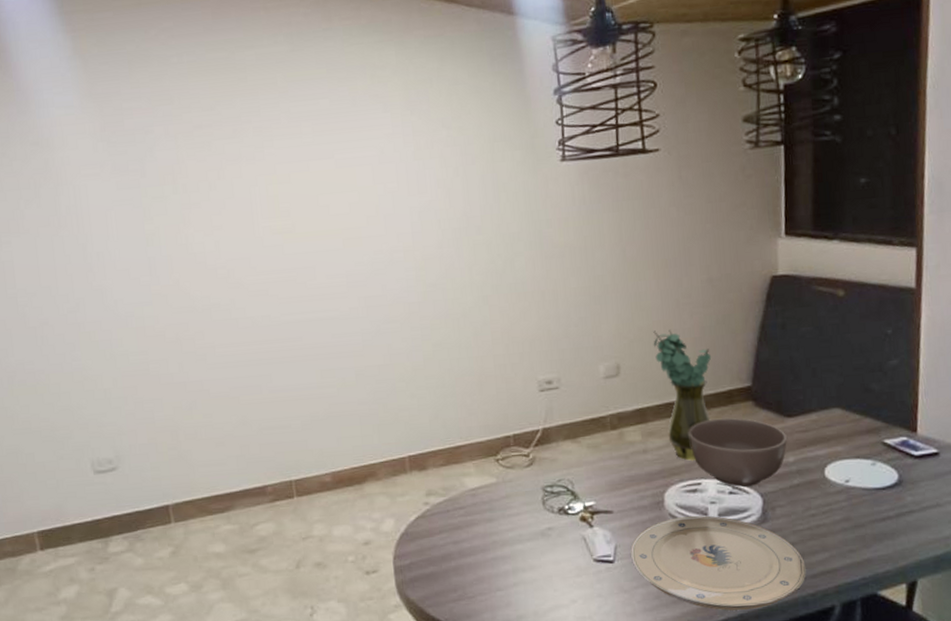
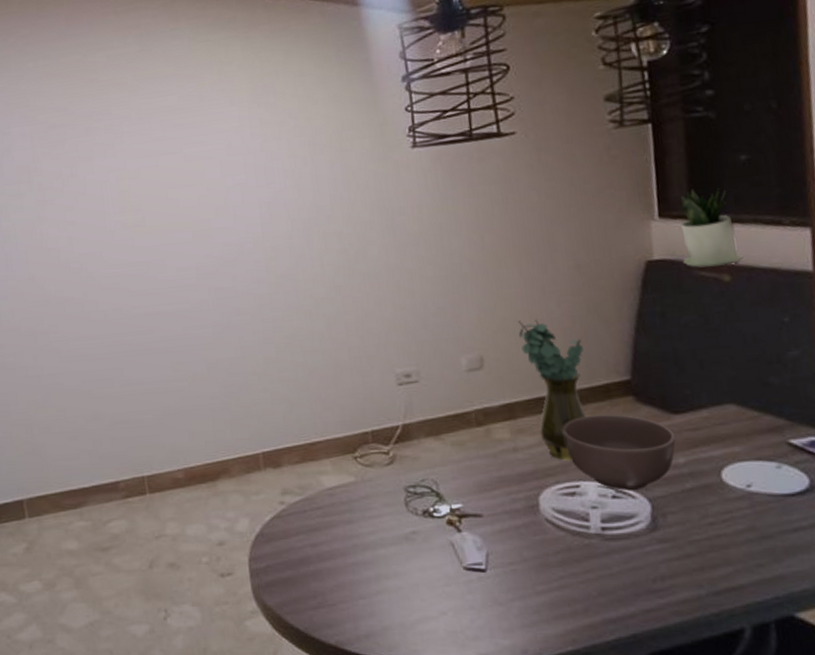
plate: present [630,515,806,611] -> none [504,521,708,630]
planter: none [802,209,858,284] -> present [677,188,745,268]

